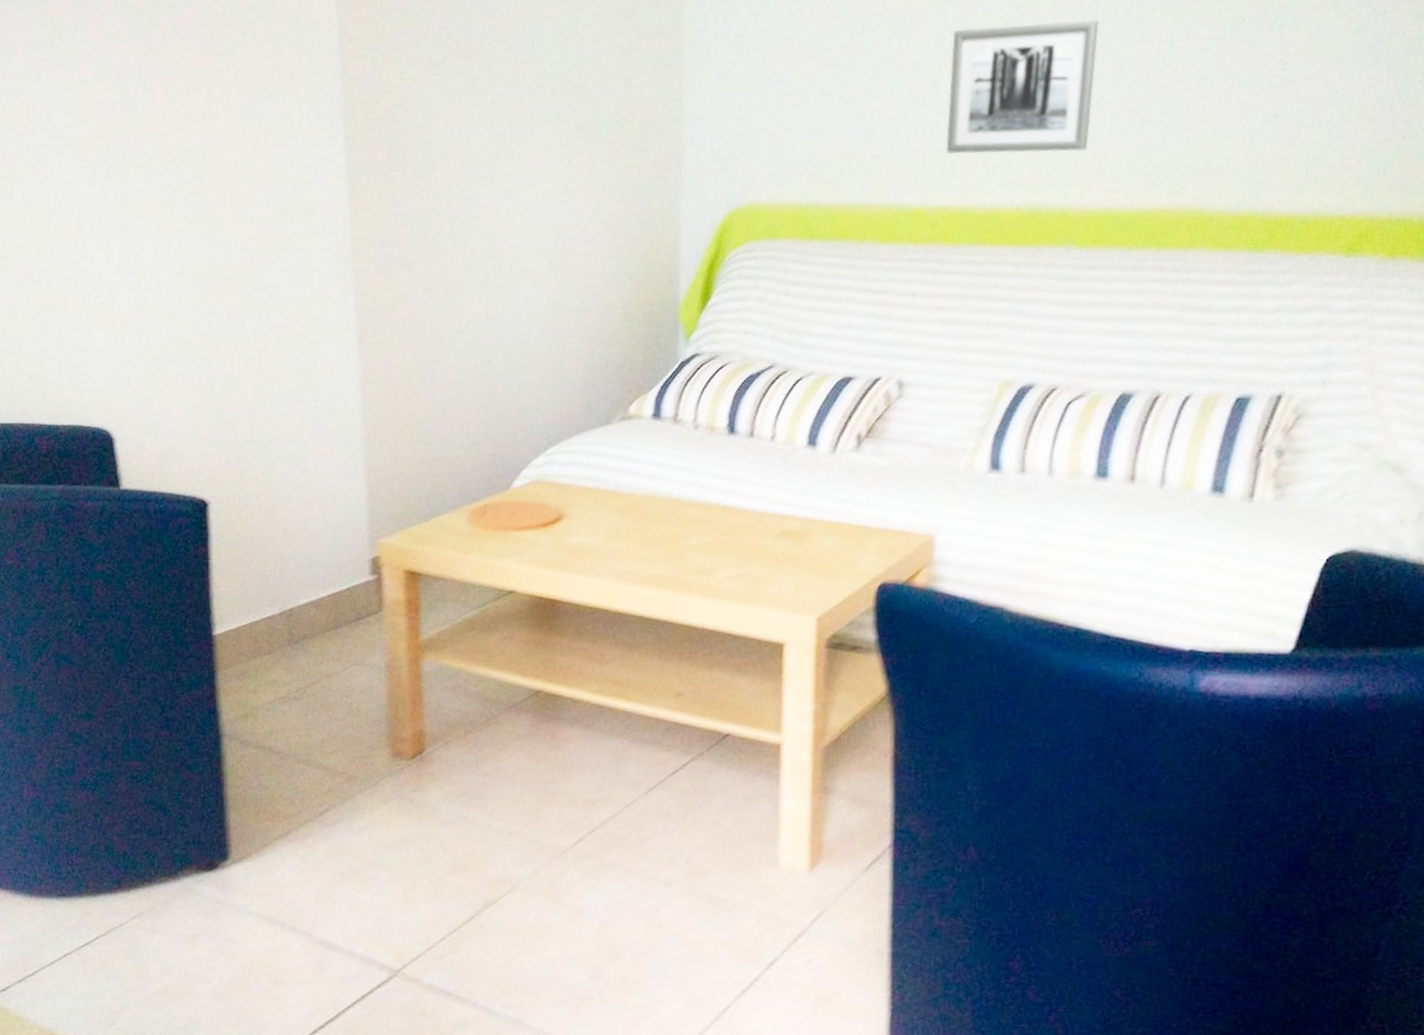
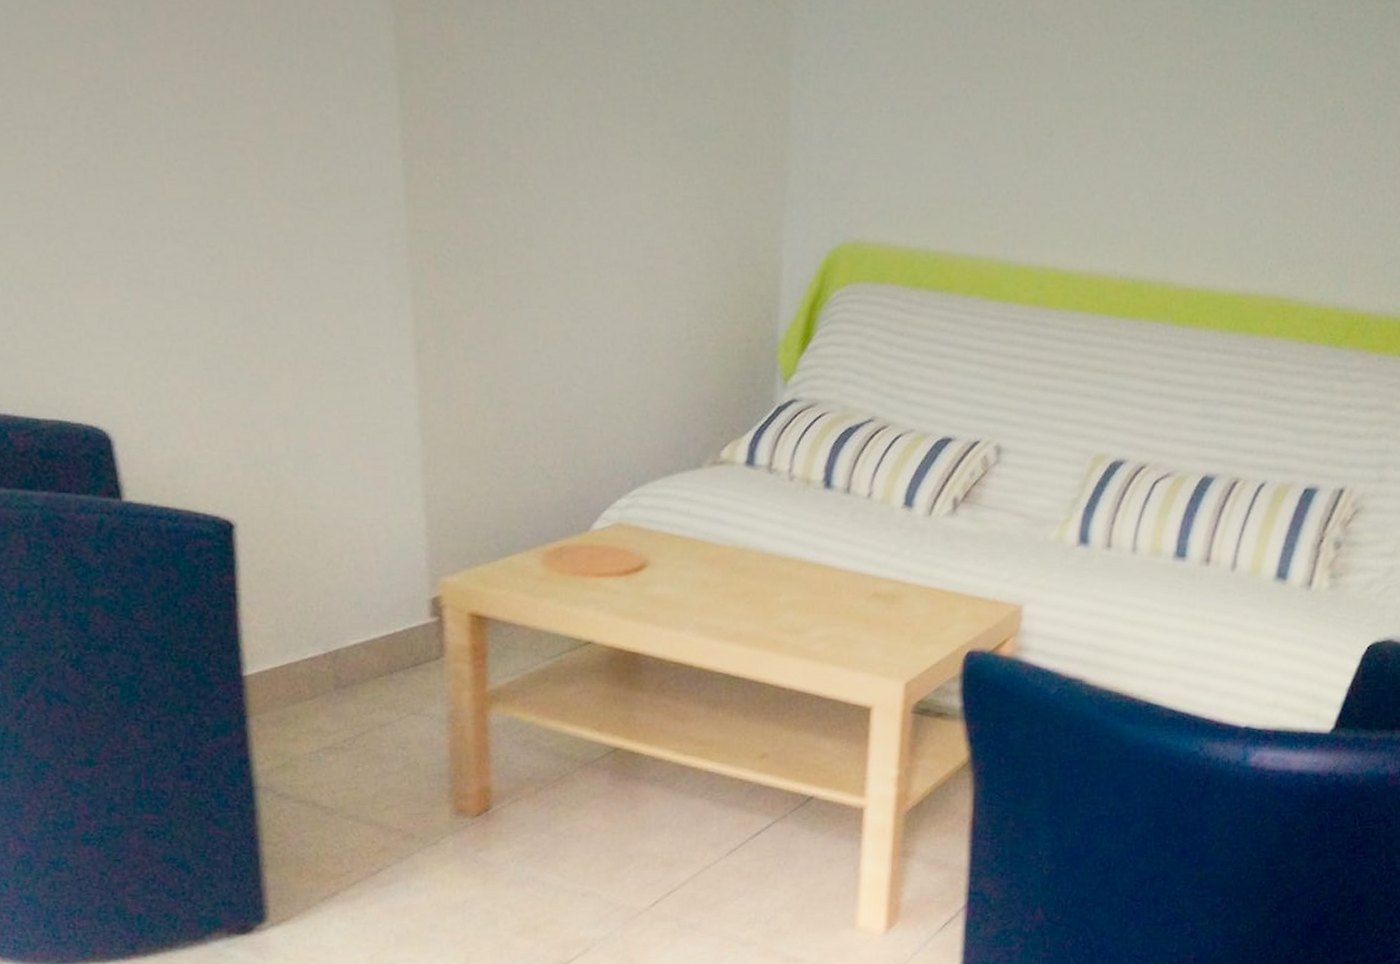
wall art: present [946,20,1099,154] -> none [1057,78,1211,226]

